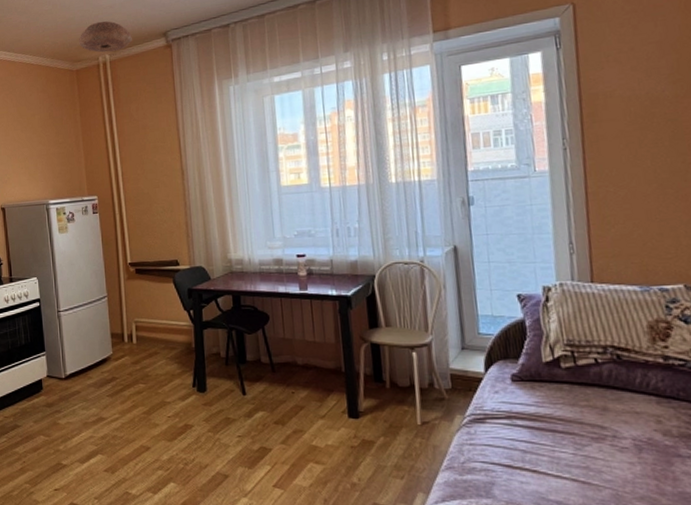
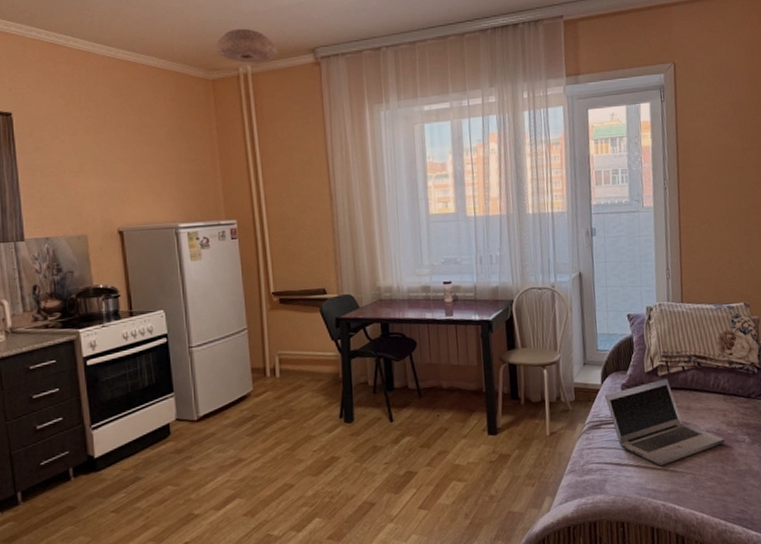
laptop: none [490,372,661,474] -> present [605,379,726,465]

